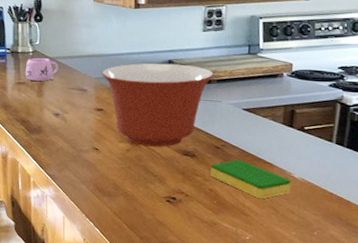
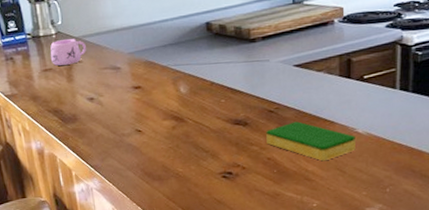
mixing bowl: present [102,63,214,147] -> none [134,24,258,121]

